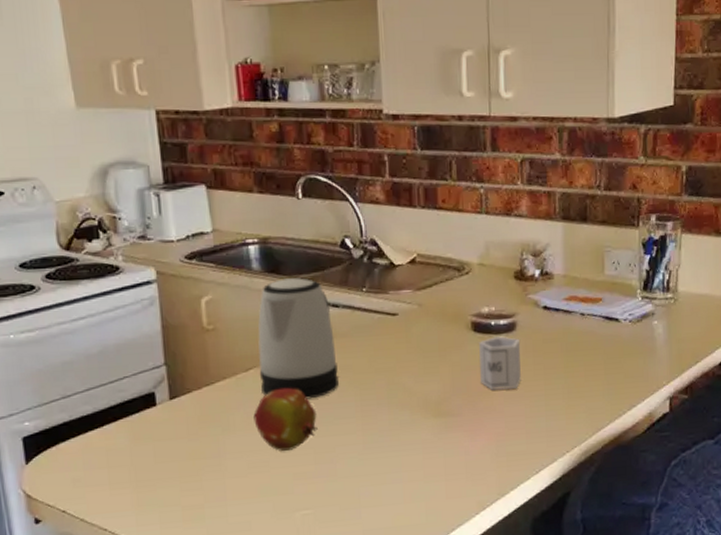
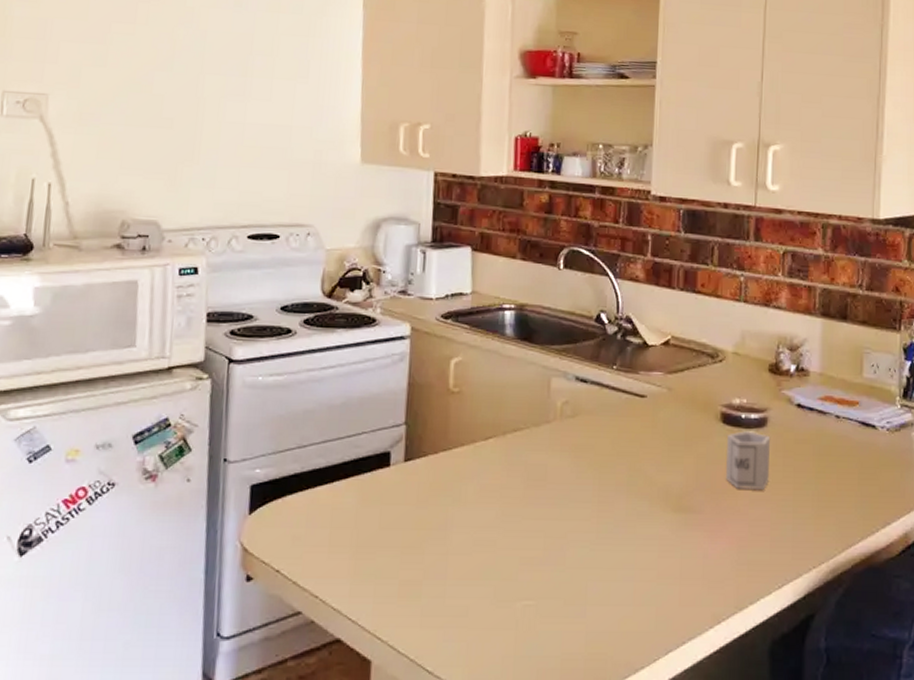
fruit: present [253,388,318,451] -> none [486,463,552,531]
kettle: present [258,277,339,399] -> none [498,348,579,477]

